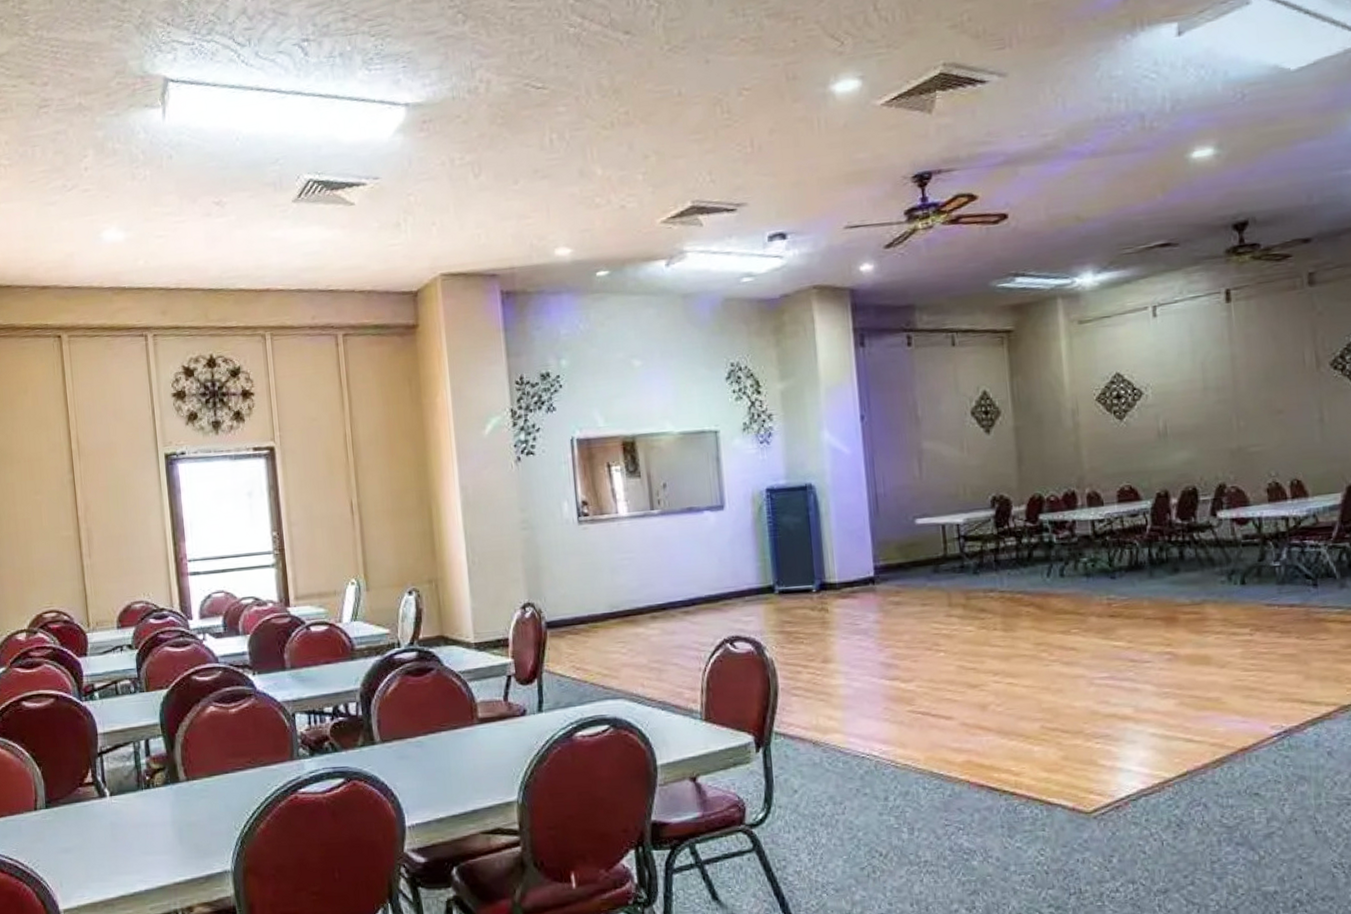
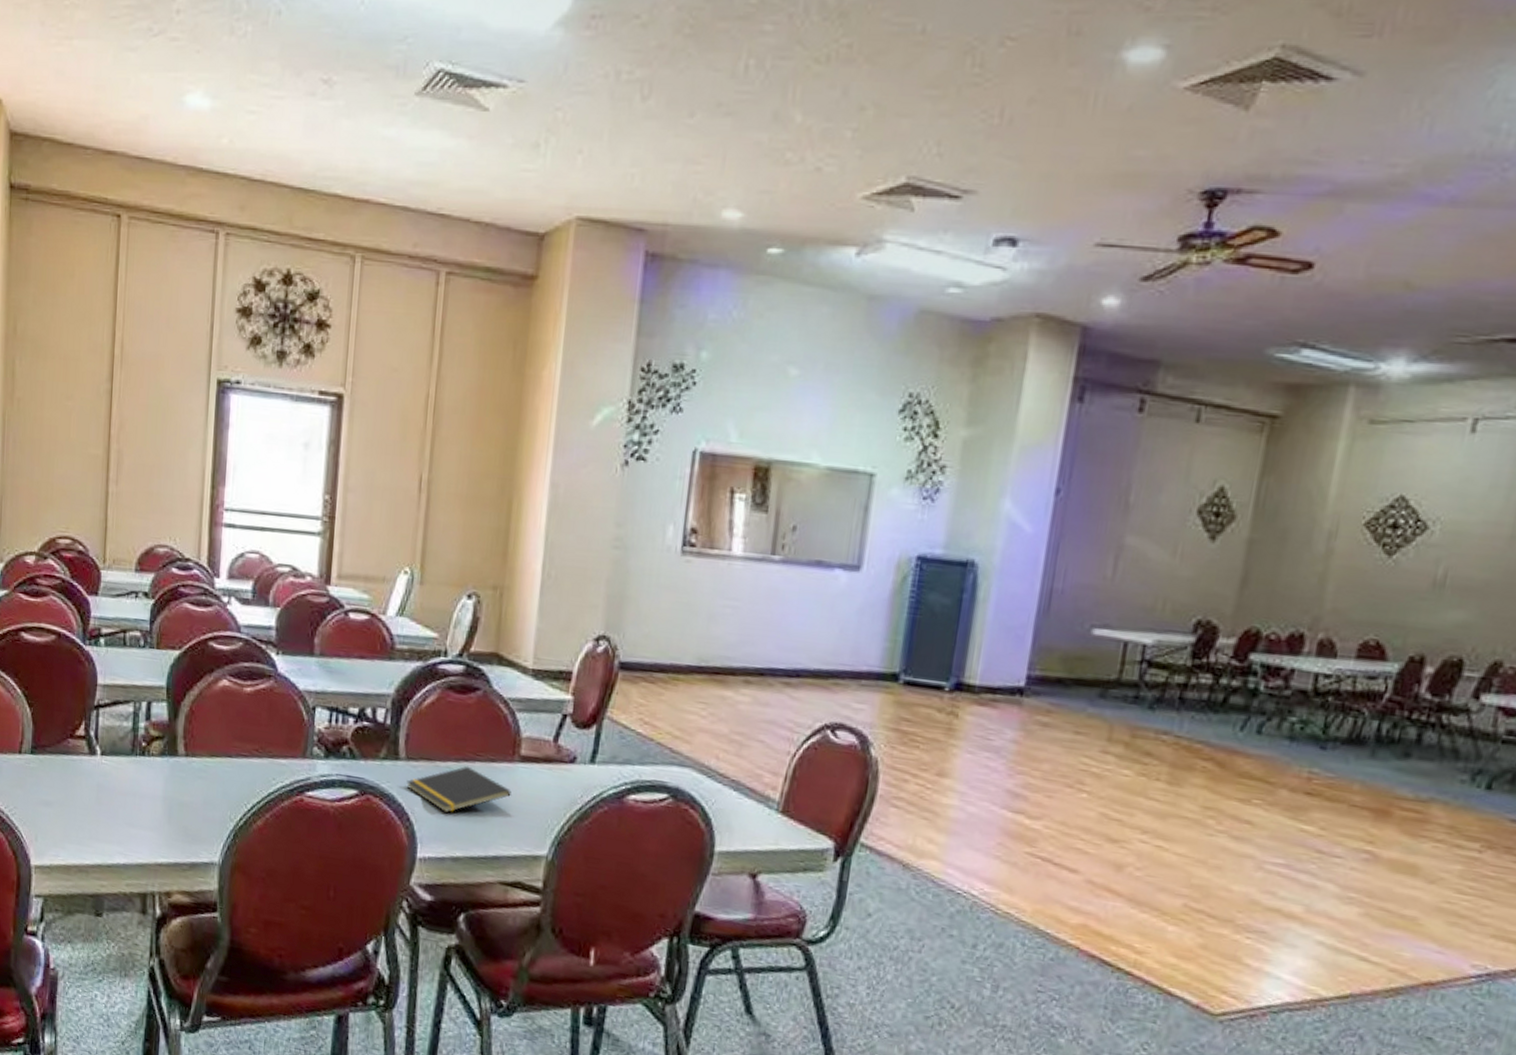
notepad: none [385,737,477,781] -> present [406,765,511,813]

